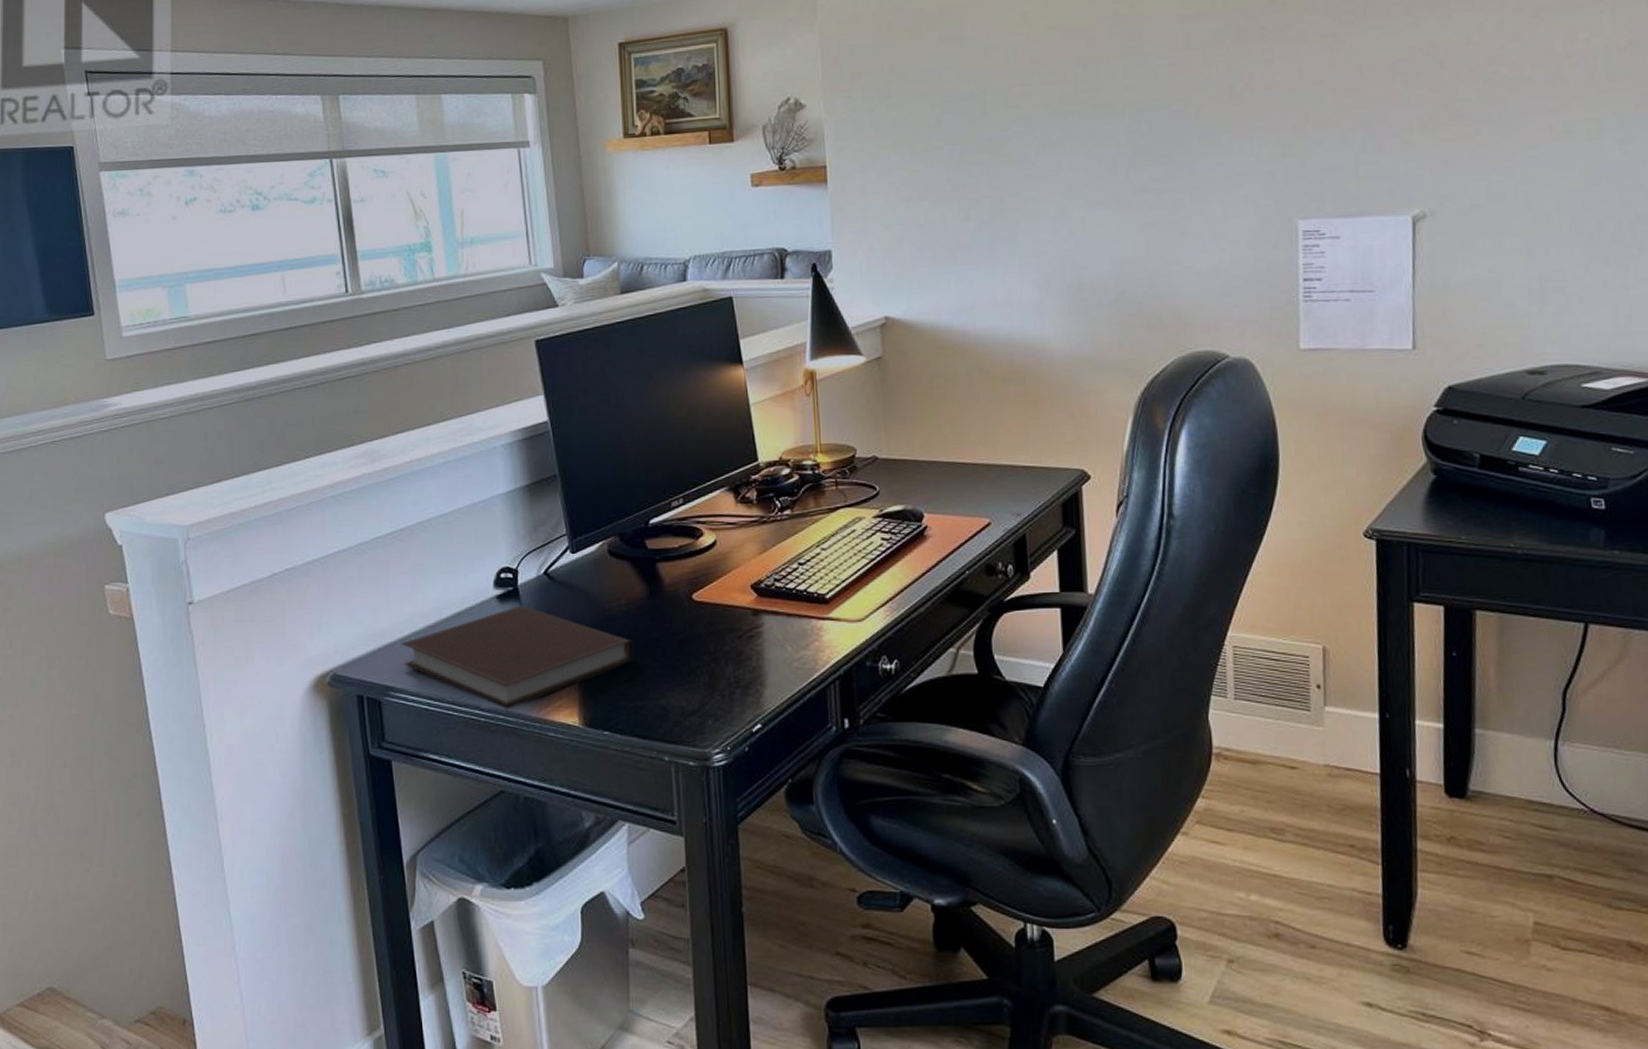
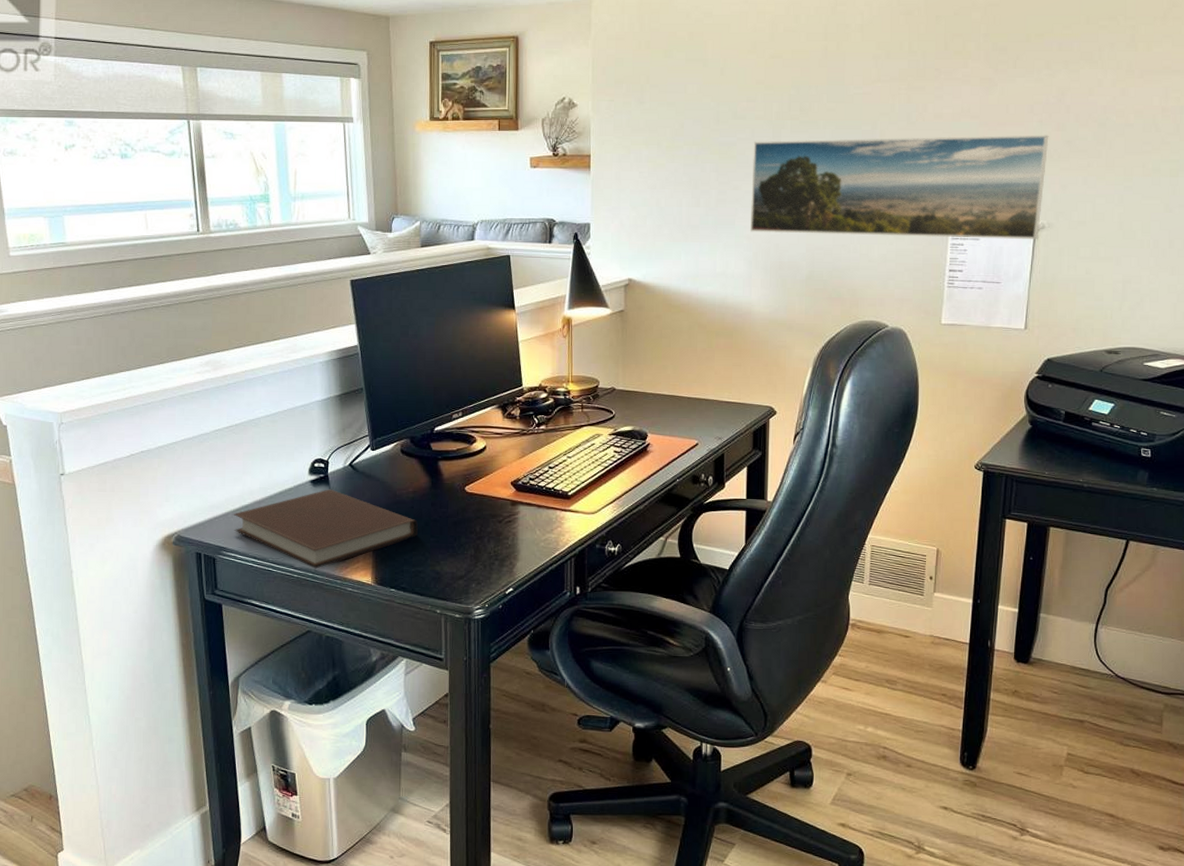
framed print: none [1032,98,1420,248] -> present [749,135,1049,240]

